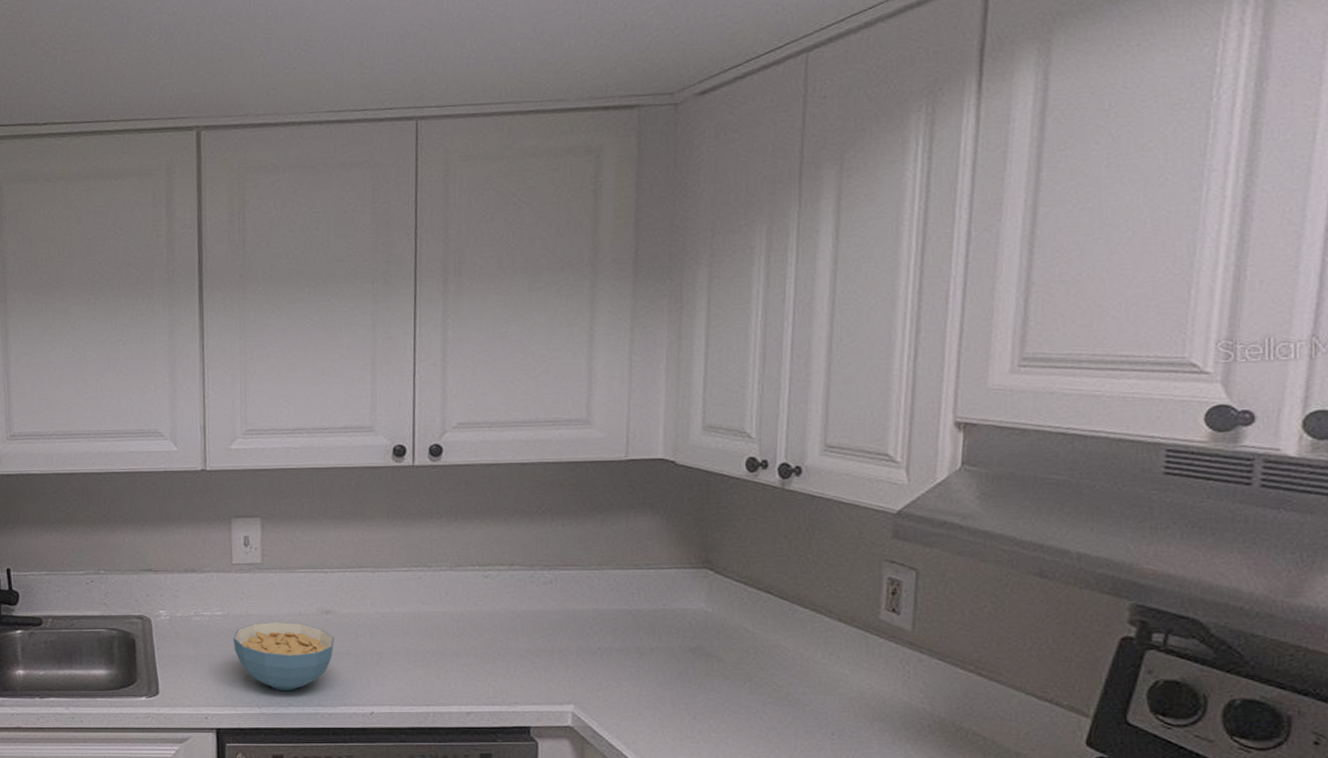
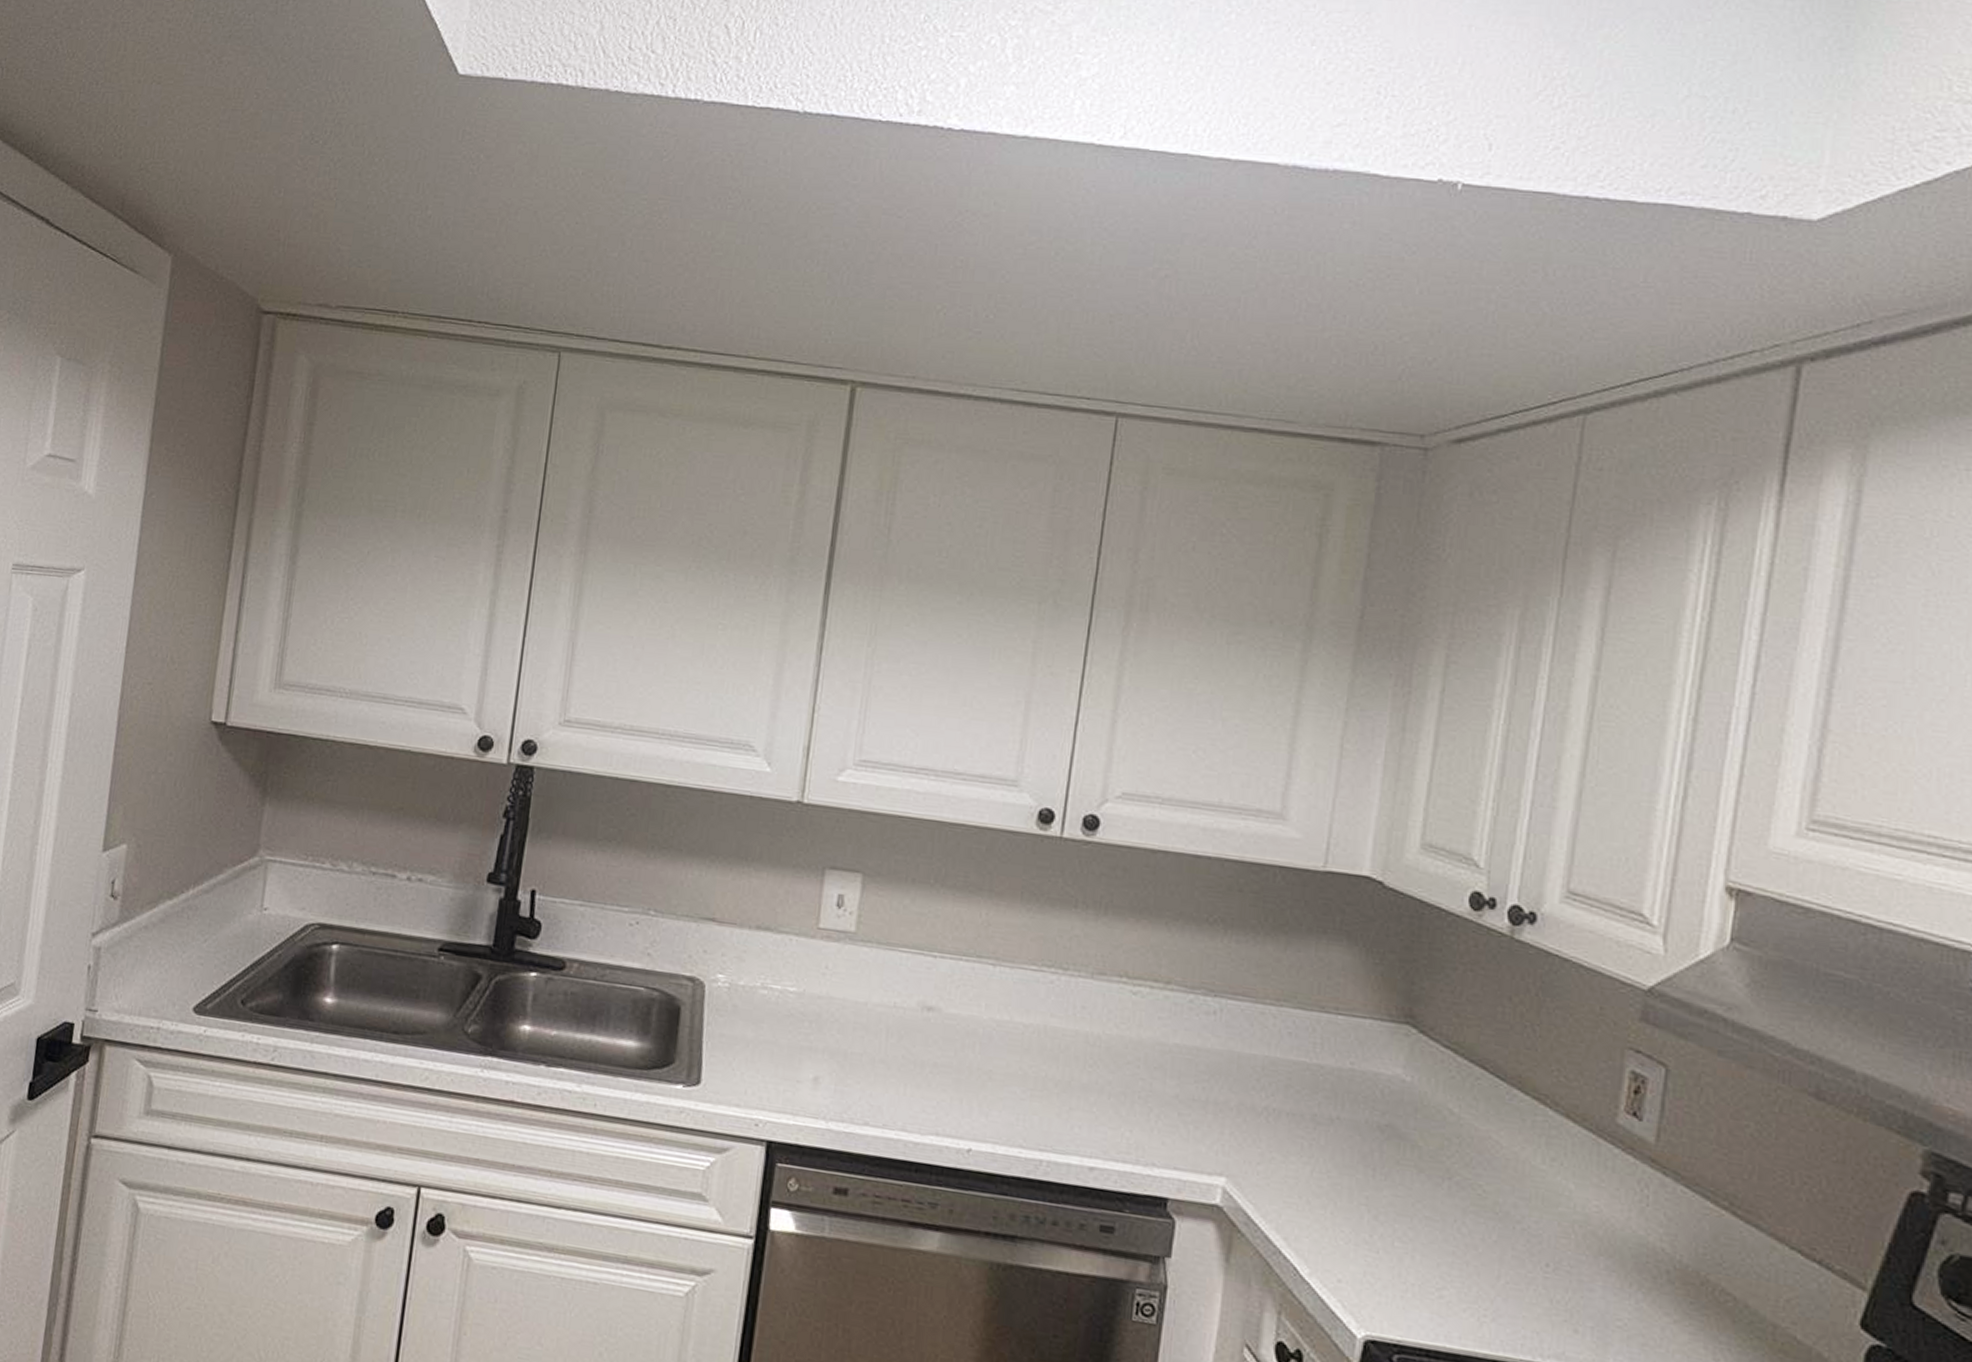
cereal bowl: present [233,621,334,691] -> none [805,1009,934,1105]

